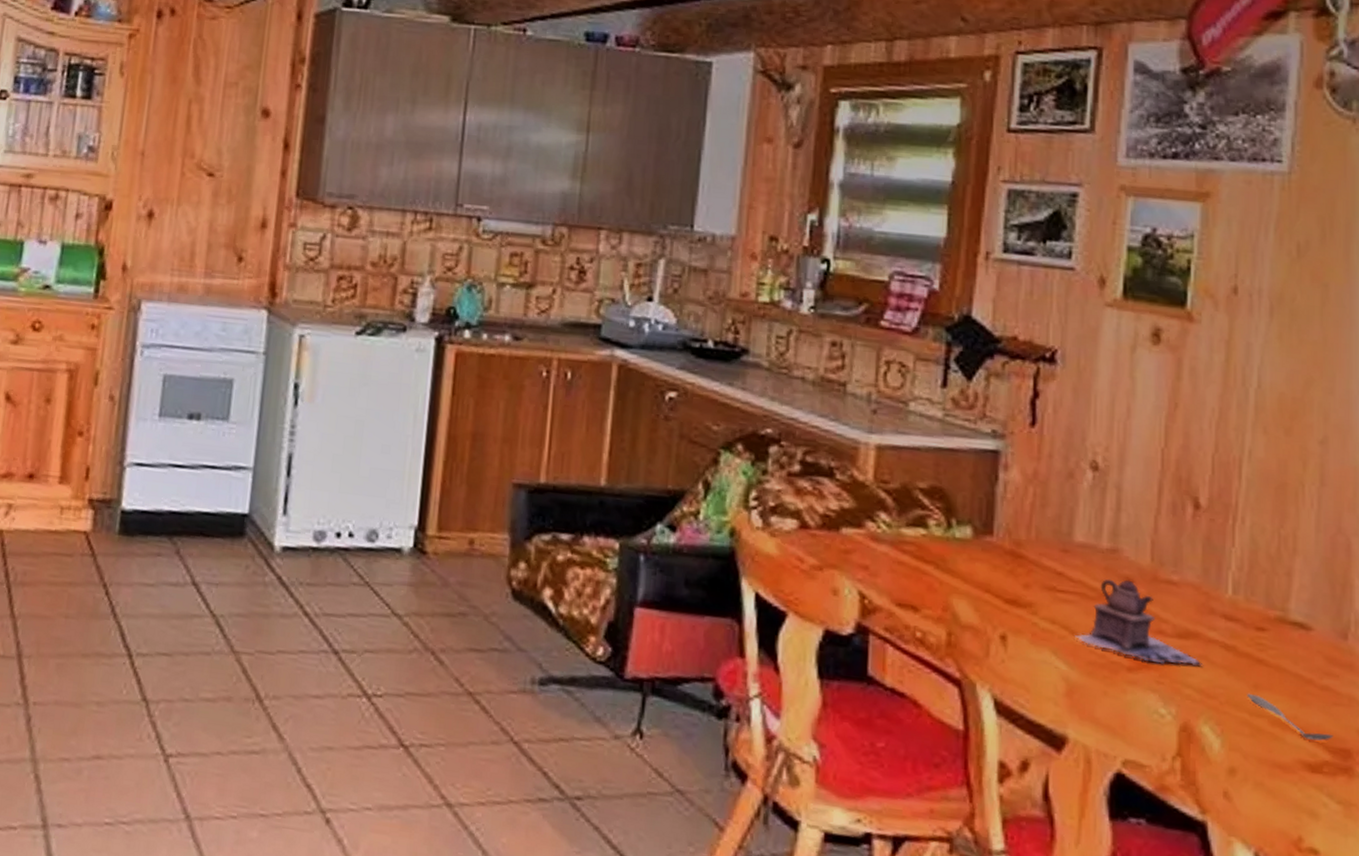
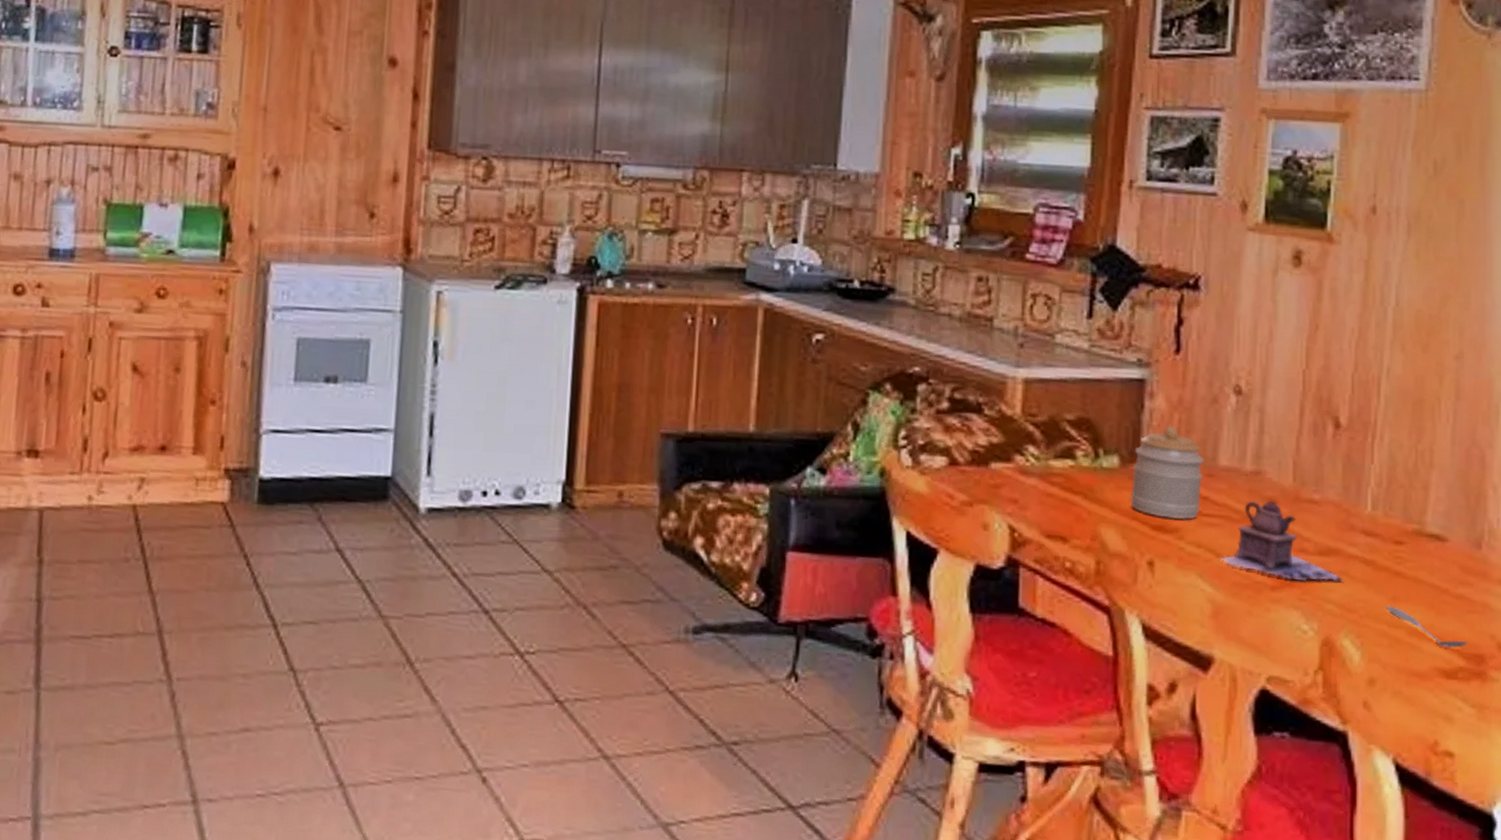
jar: none [983,498,1059,595] -> present [1130,425,1204,520]

